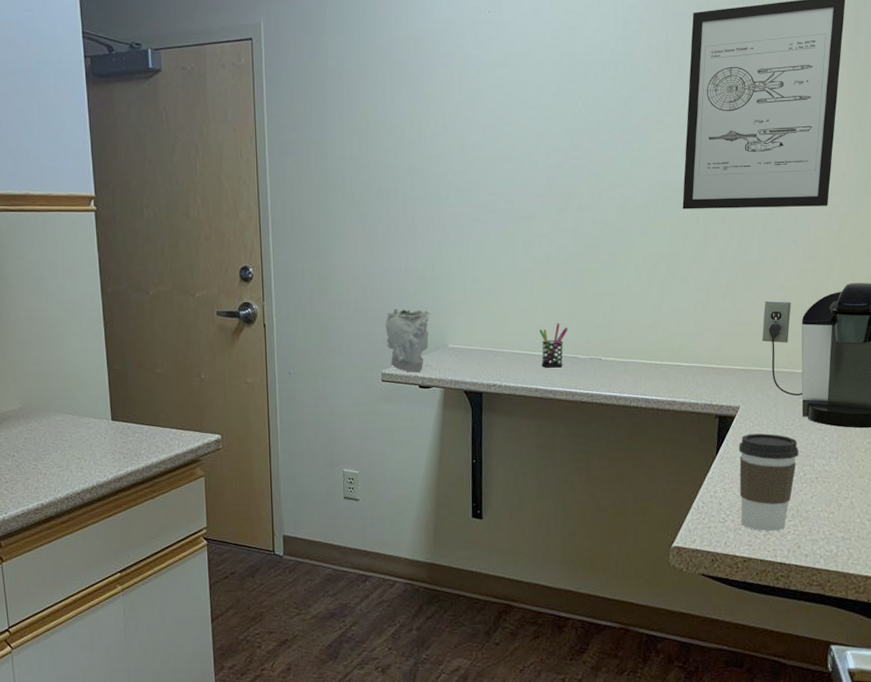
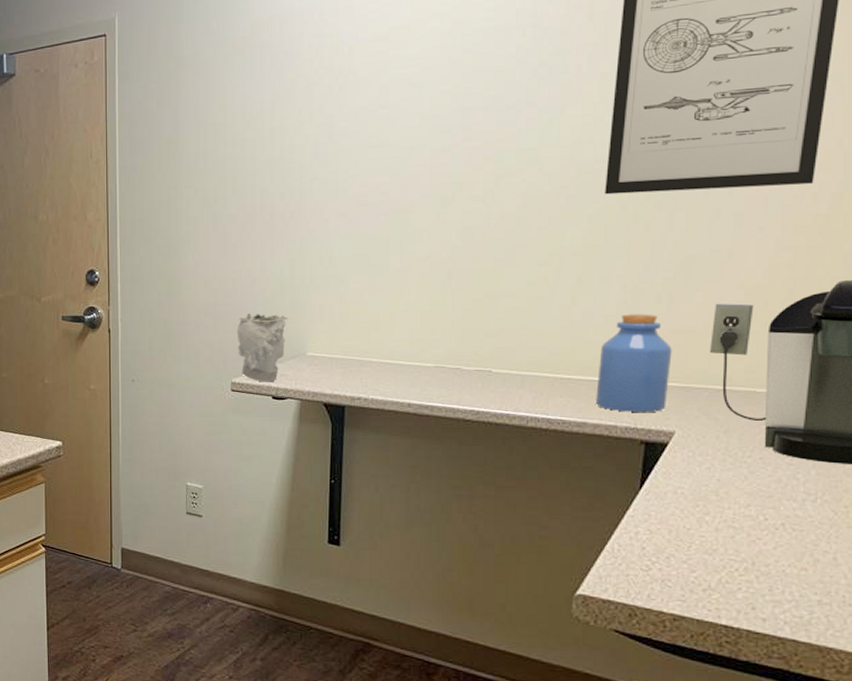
pen holder: present [539,323,568,368] -> none [415,329,450,380]
jar: none [682,309,736,391] -> present [596,314,672,412]
coffee cup: present [739,433,799,532] -> none [670,466,758,587]

